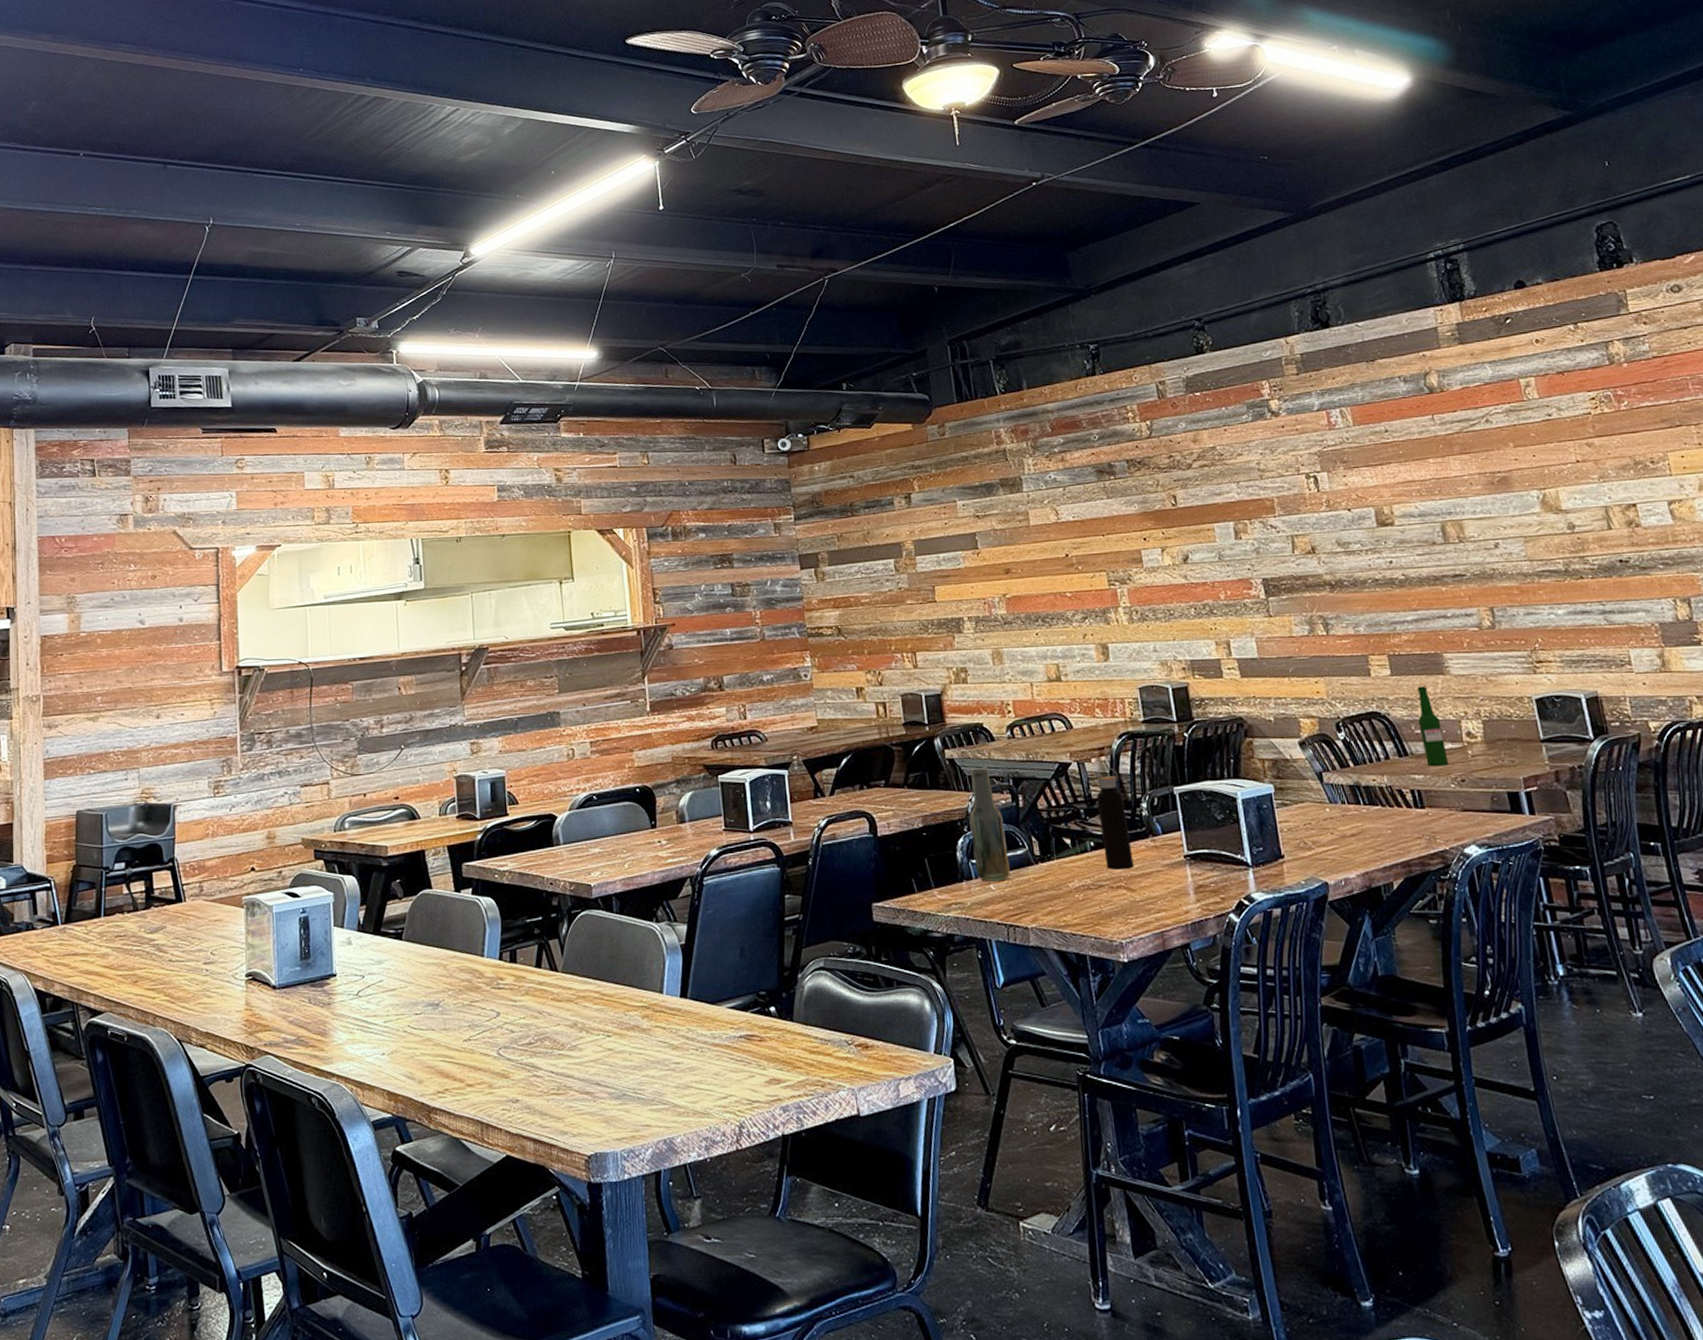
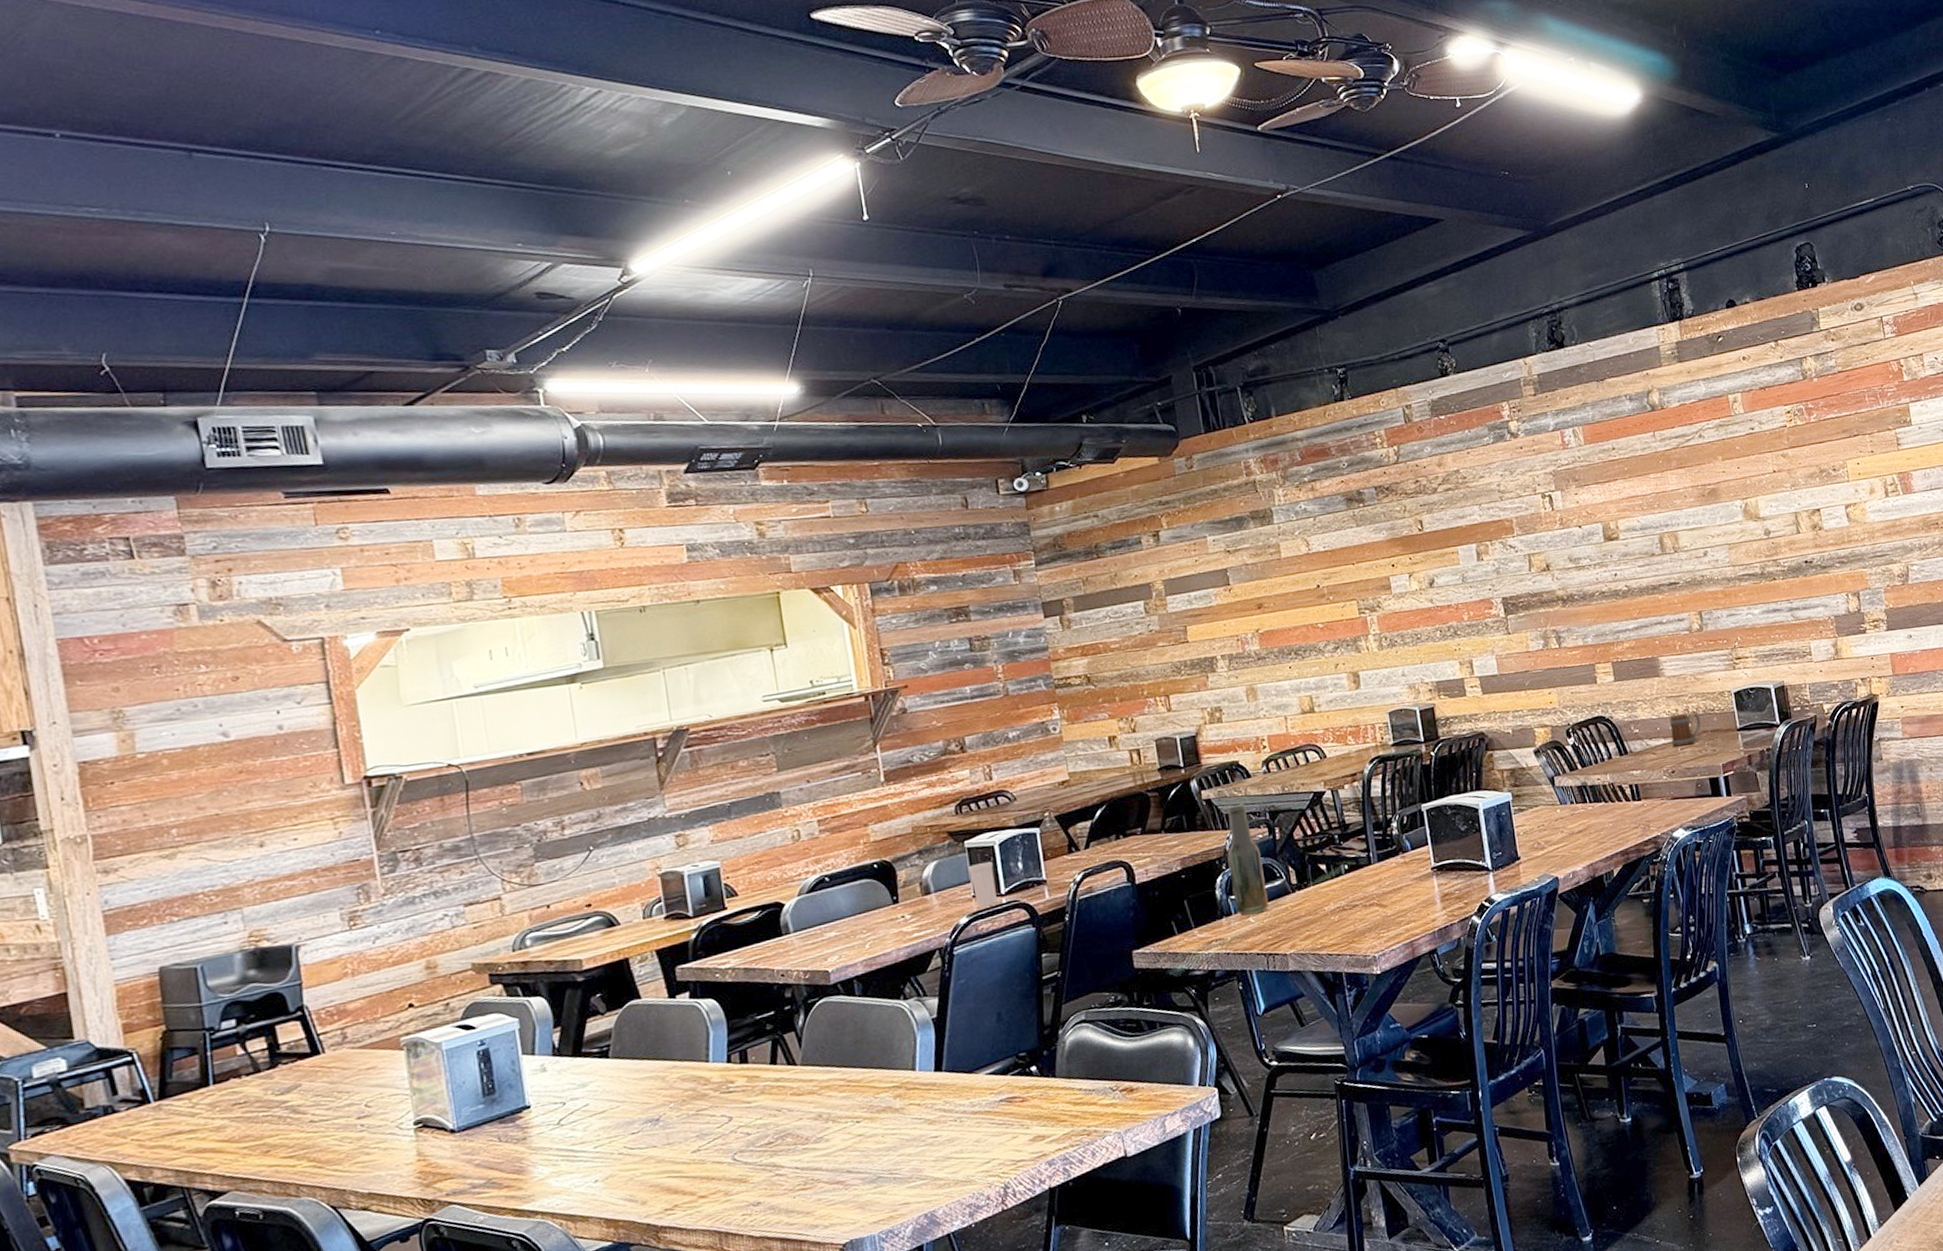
cup: none [720,797,746,841] -> present [968,861,997,908]
water bottle: present [1095,767,1134,869] -> none [1348,792,1386,889]
beer bottle: present [1417,686,1449,767] -> none [1636,688,1662,762]
beer mug: none [1457,716,1496,755] -> present [1670,712,1701,748]

